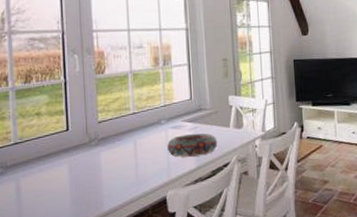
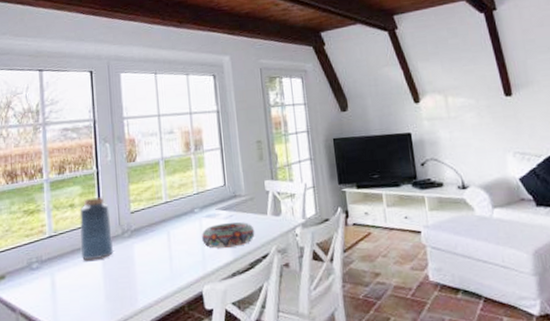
vase: none [46,106,80,167] -> present [79,197,113,261]

